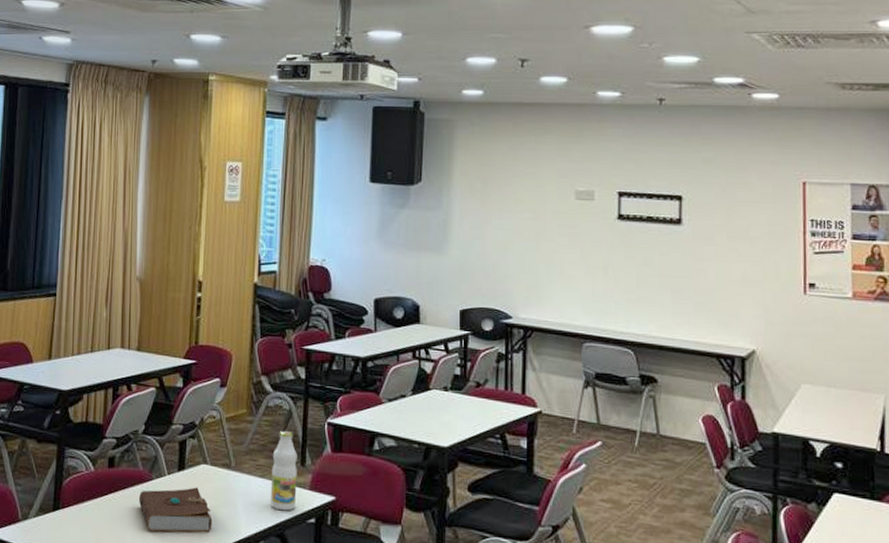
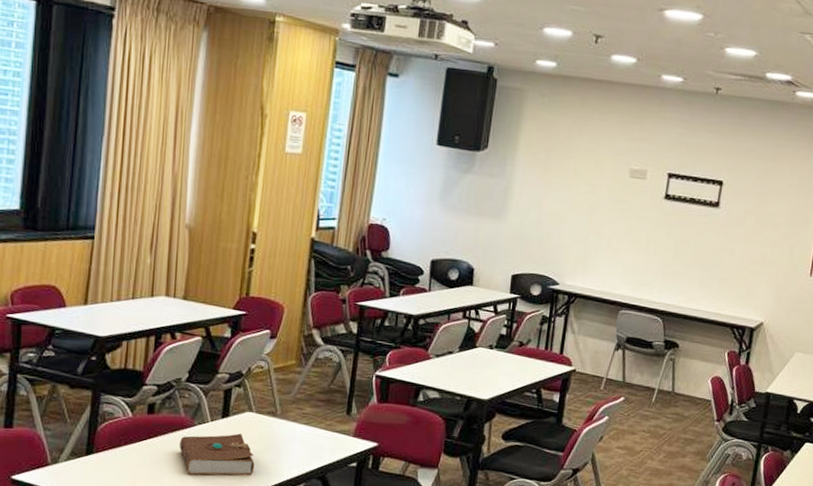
bottle: present [270,430,297,511] -> none [314,381,344,456]

